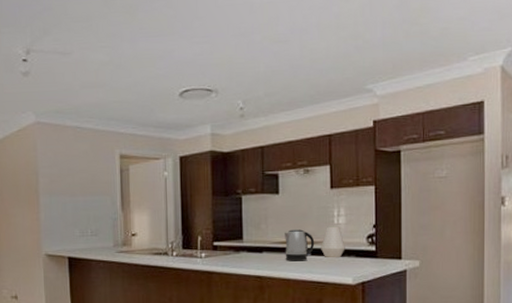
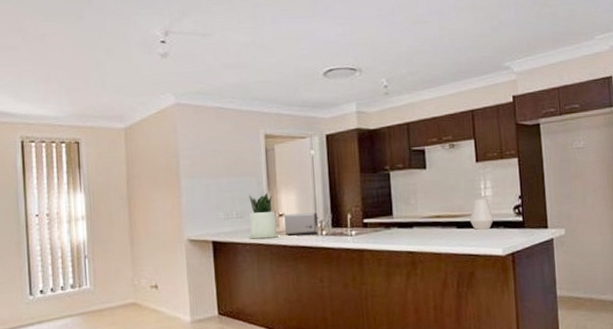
planter: none [101,212,132,257] -> present [247,193,280,239]
toaster: none [136,233,169,255] -> present [284,212,318,236]
kettle: present [285,229,315,261] -> none [434,203,464,235]

